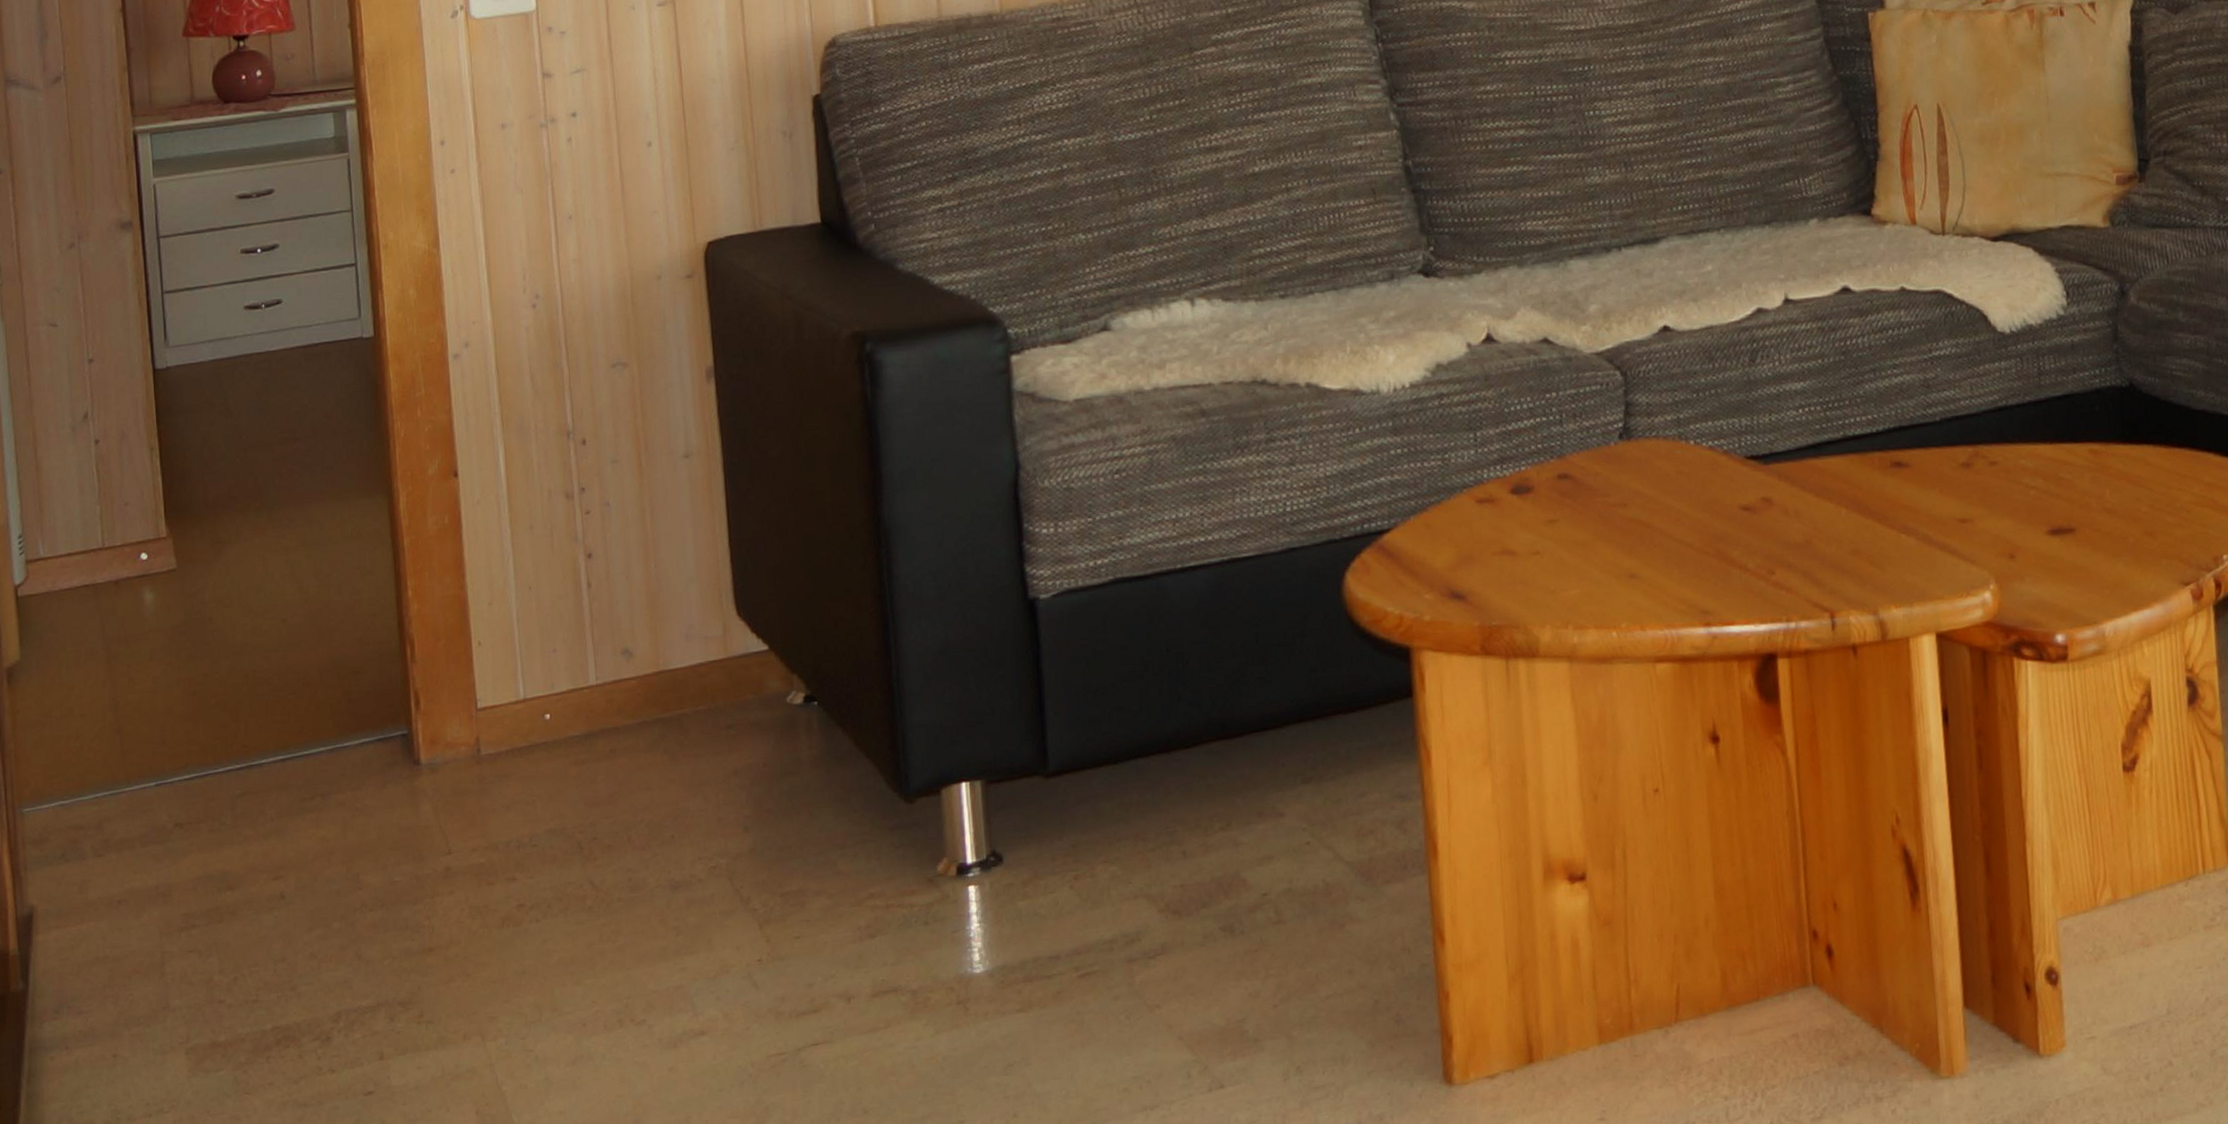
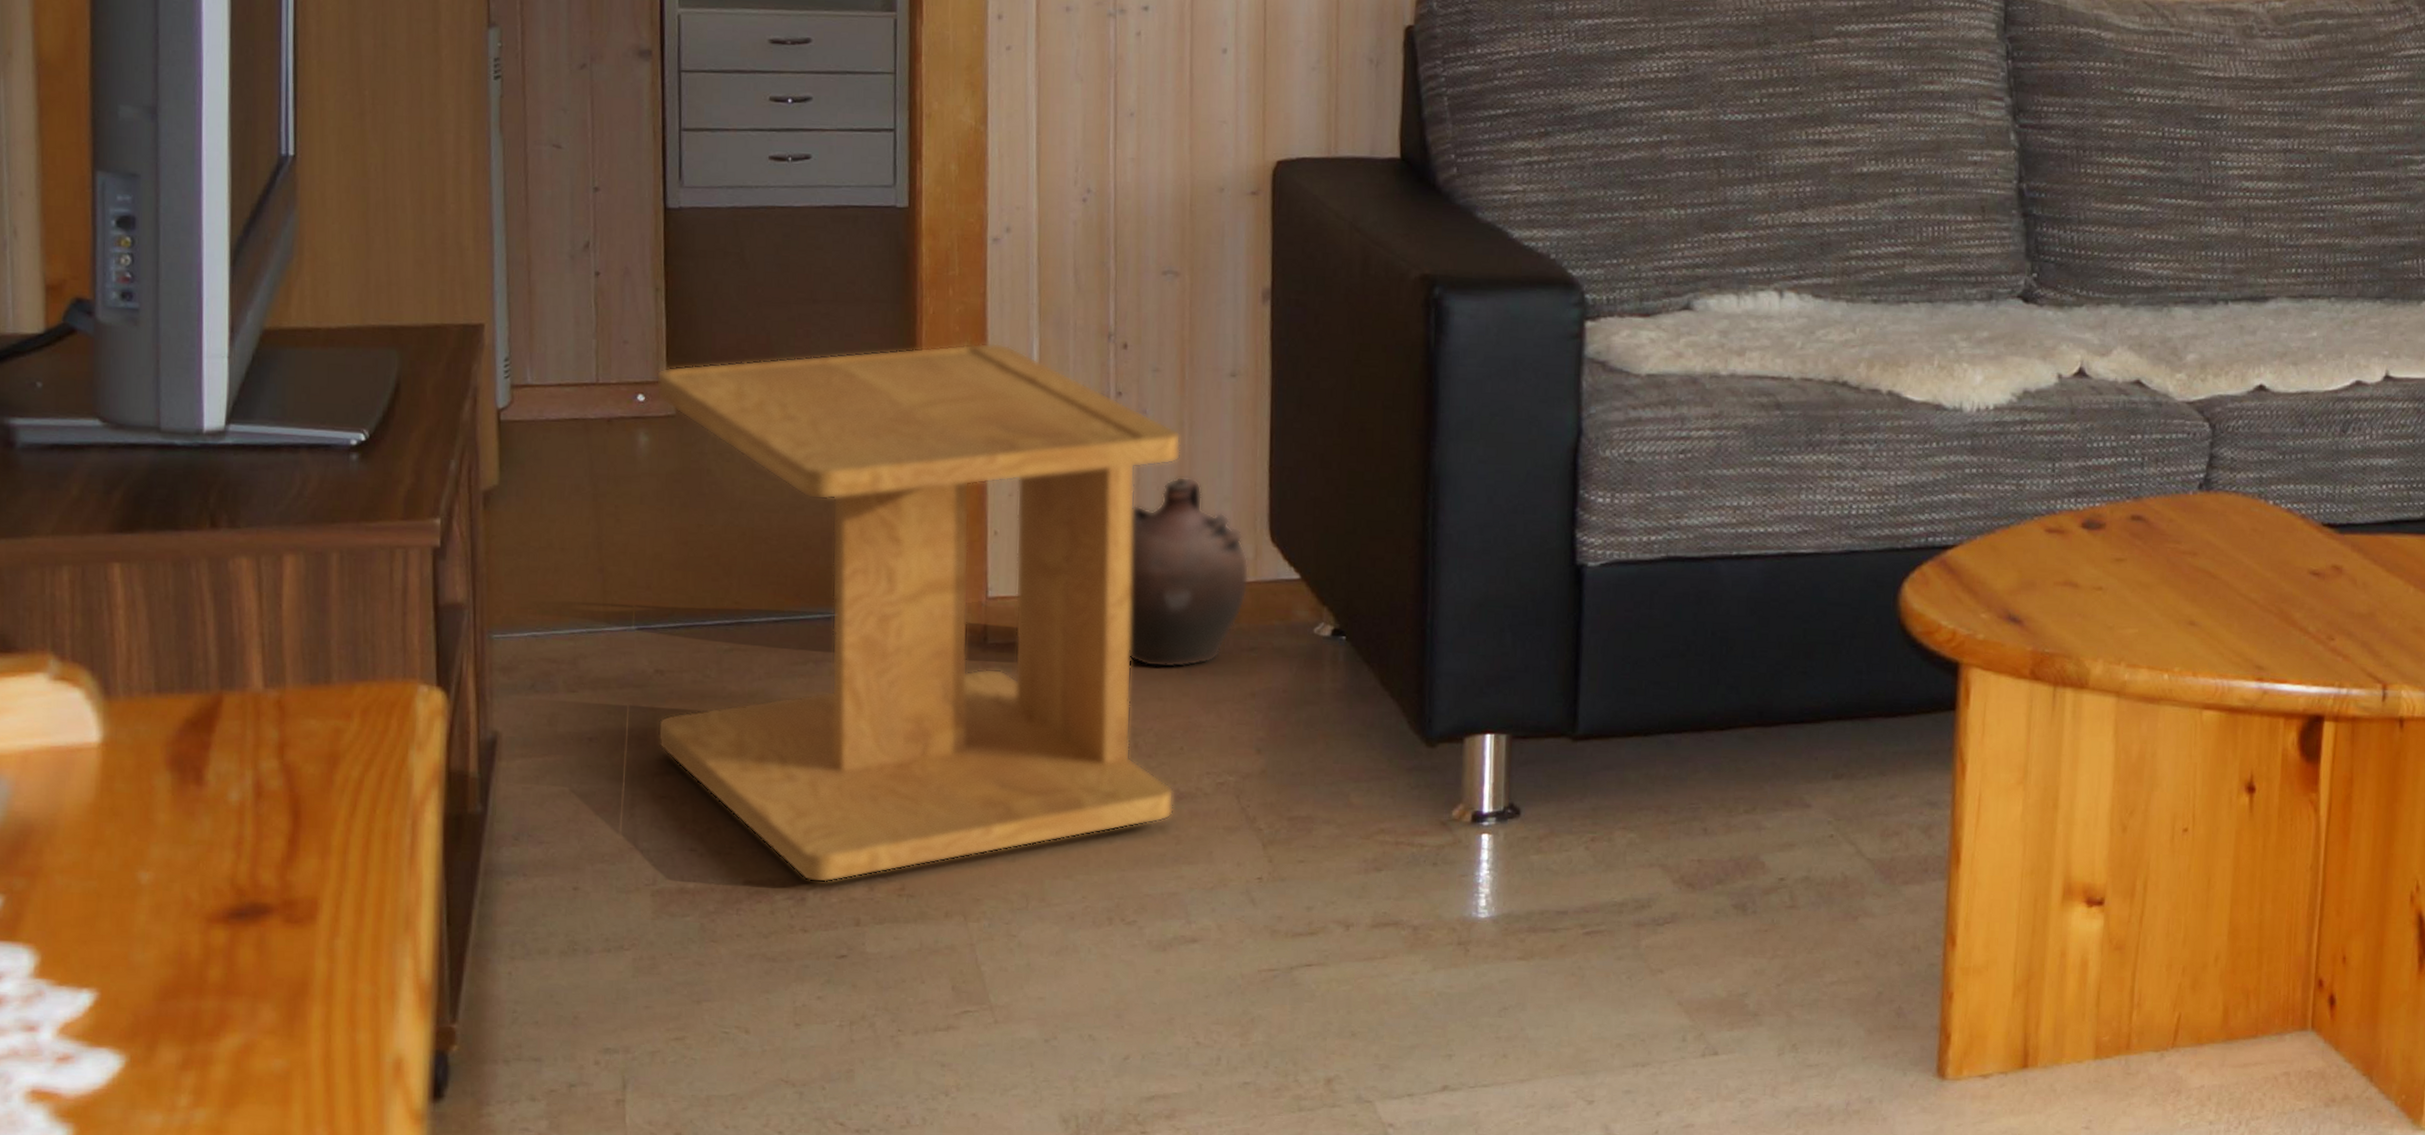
side table: none [156,455,672,1020] -> present [655,342,1181,883]
ceramic jug: none [603,562,721,758] -> present [1128,476,1250,668]

